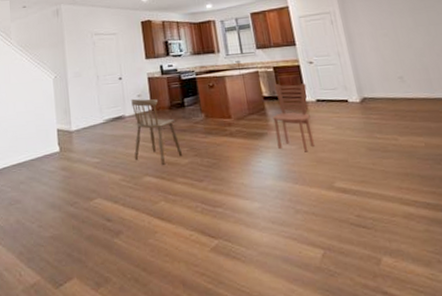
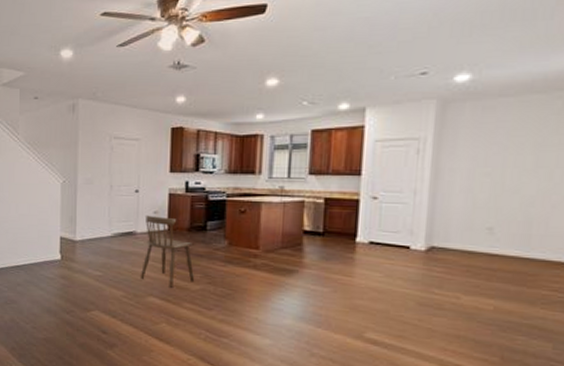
dining chair: present [273,83,314,152] -> none [307,218,362,297]

